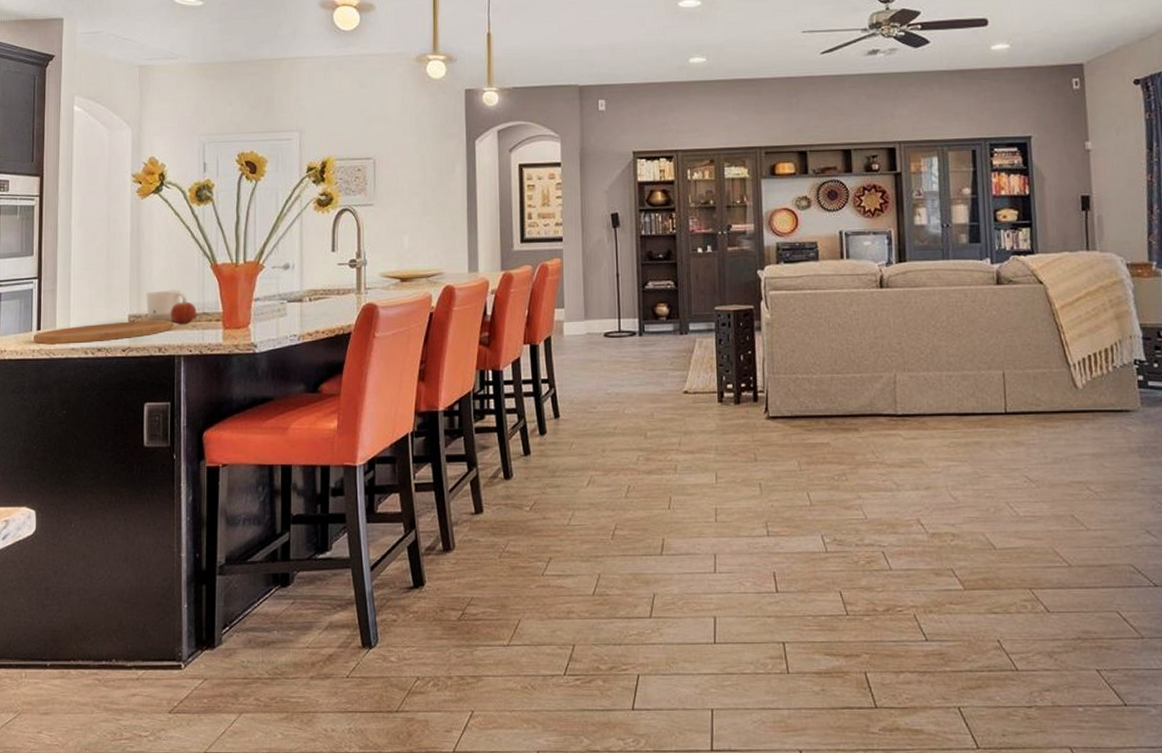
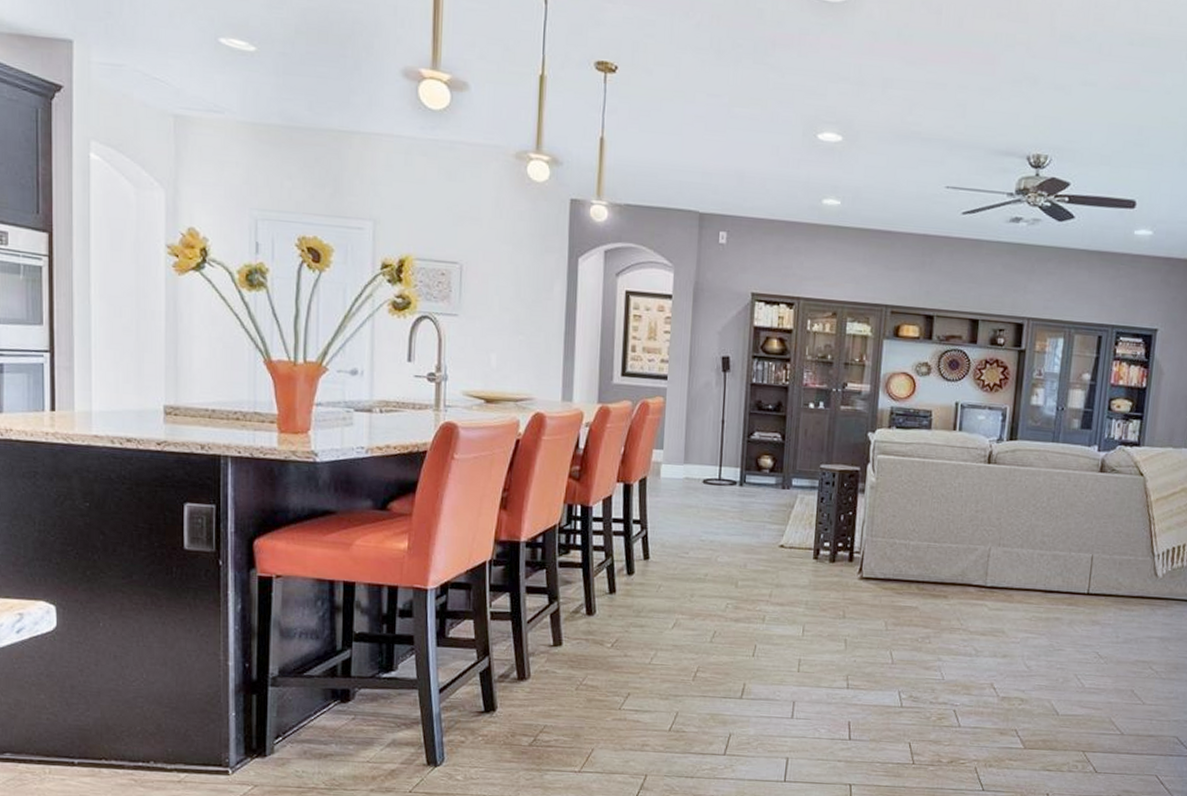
cutting board: present [33,320,173,345] -> none [45,411,219,432]
mug: present [146,290,187,322] -> none [186,382,236,418]
fruit: present [170,298,196,325] -> none [215,394,246,423]

